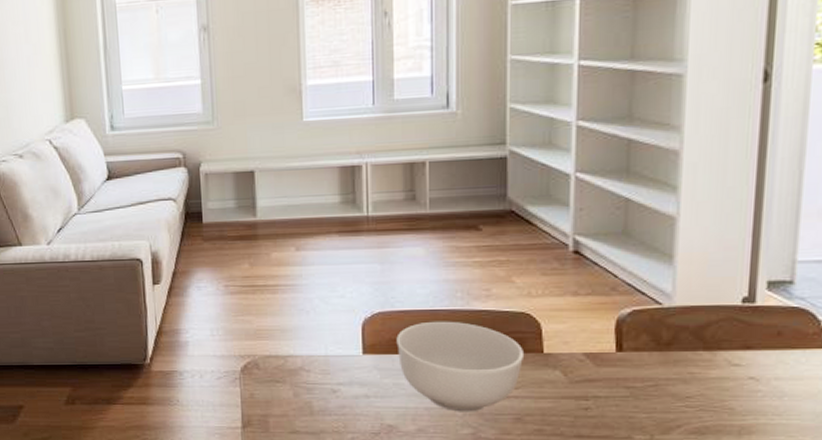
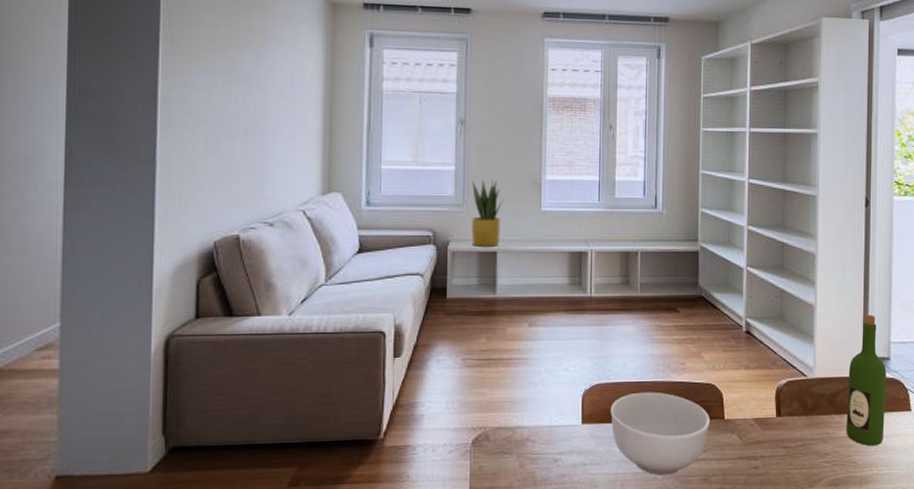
planter: none [222,90,260,166] -> present [471,180,505,246]
wine bottle: none [719,226,788,390] -> present [846,314,887,446]

